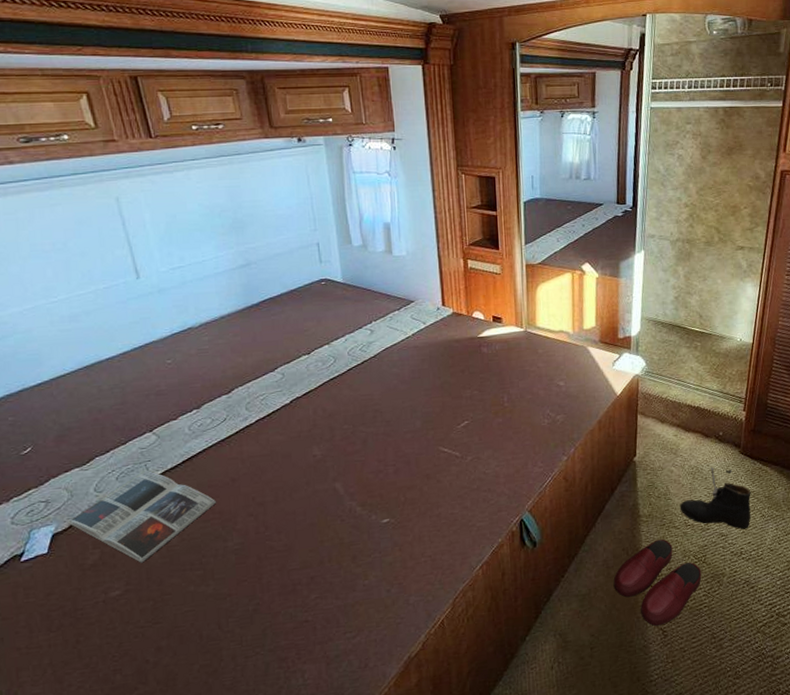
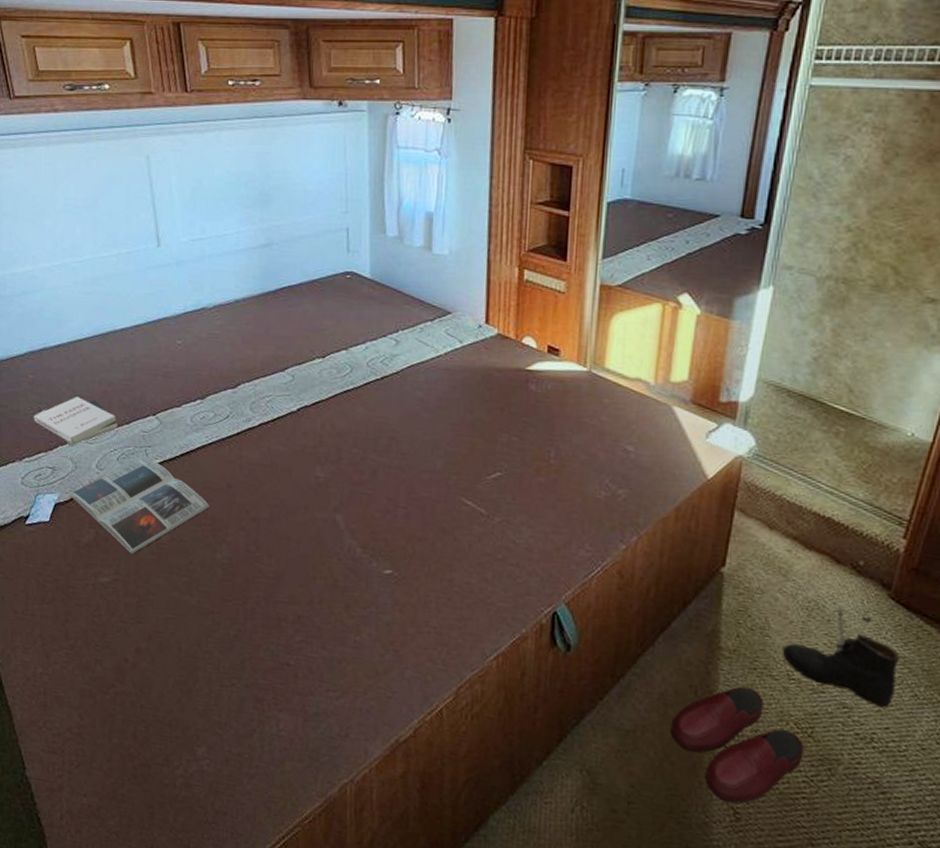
books: none [18,429,113,477] -> present [33,397,117,446]

